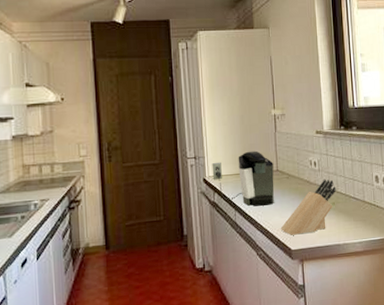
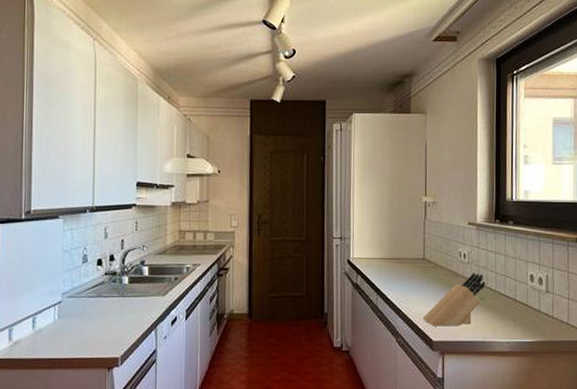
coffee maker: present [212,150,275,206] -> none [357,236,420,293]

